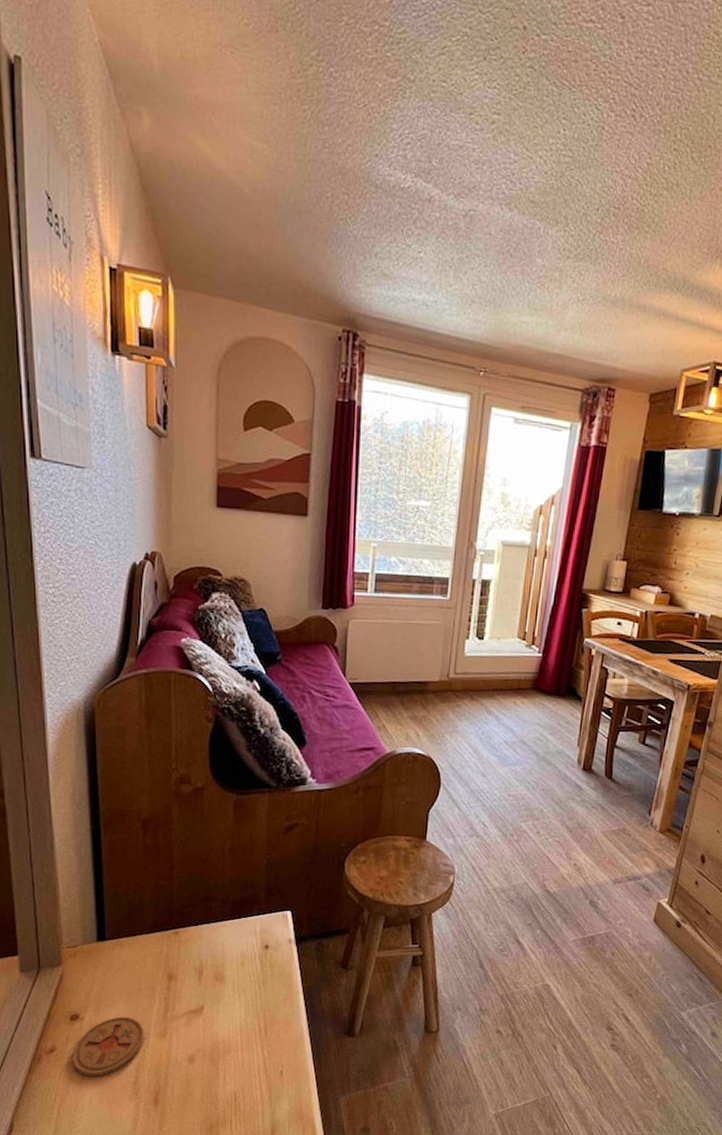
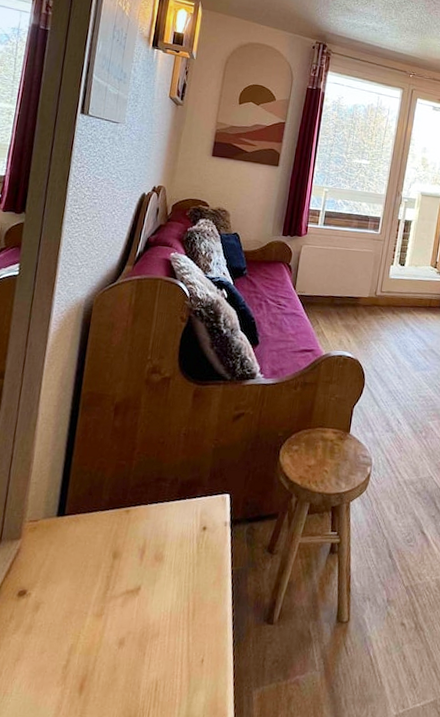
coaster: present [72,1016,144,1077] -> none [10,594,83,659]

